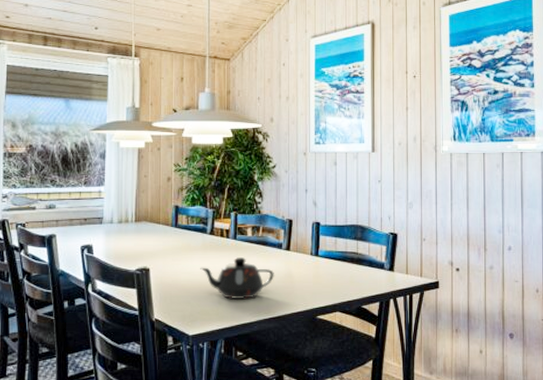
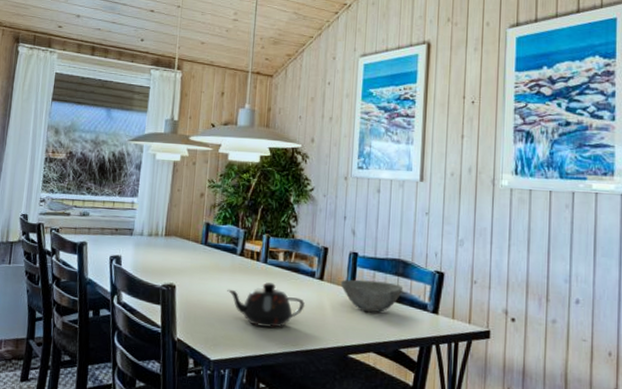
bowl: none [306,247,363,276] -> present [340,279,404,313]

